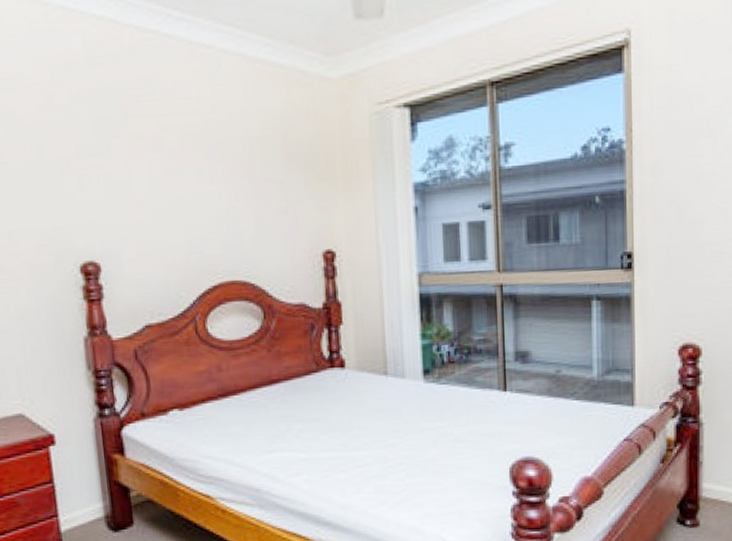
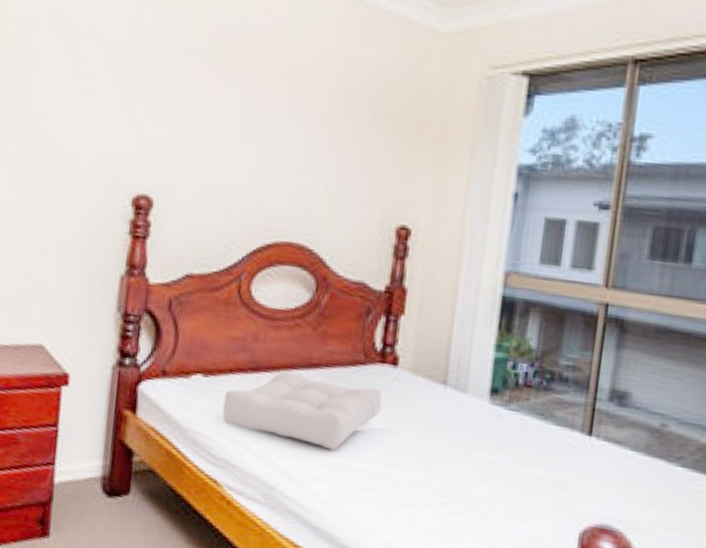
seat cushion: none [201,389,338,448] -> present [222,370,383,451]

